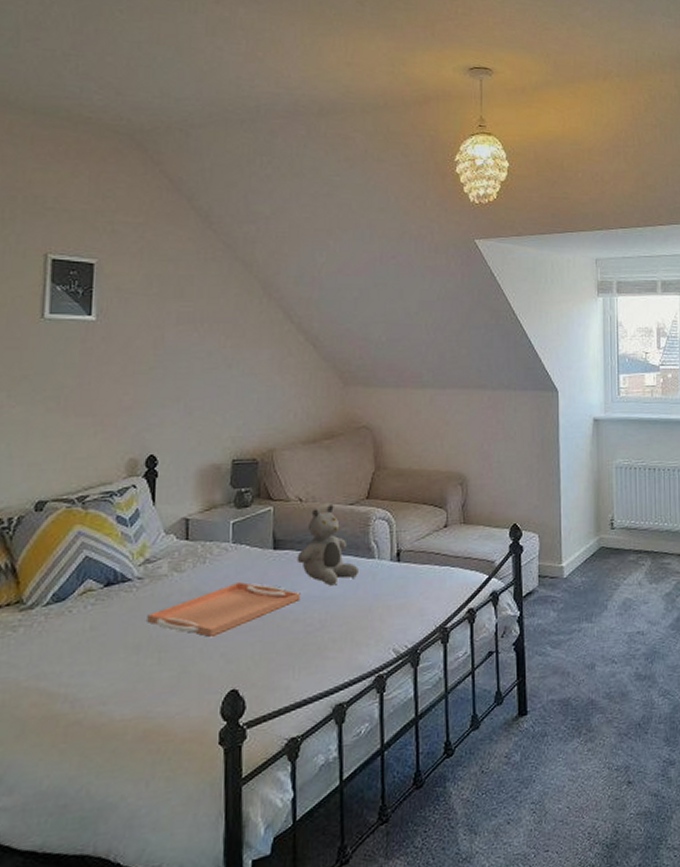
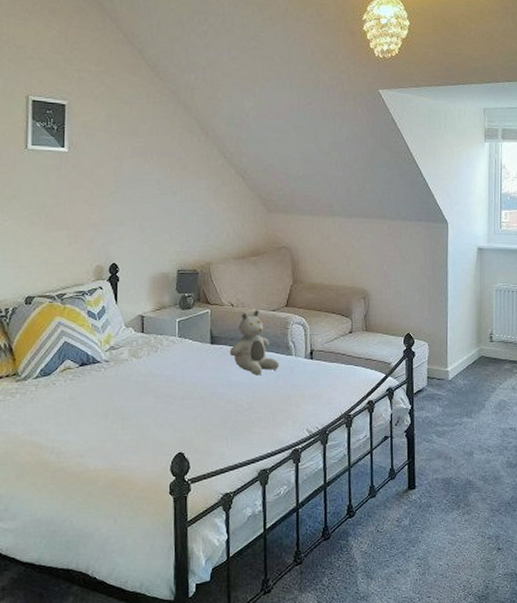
serving tray: present [147,581,301,637] -> none [113,368,233,410]

